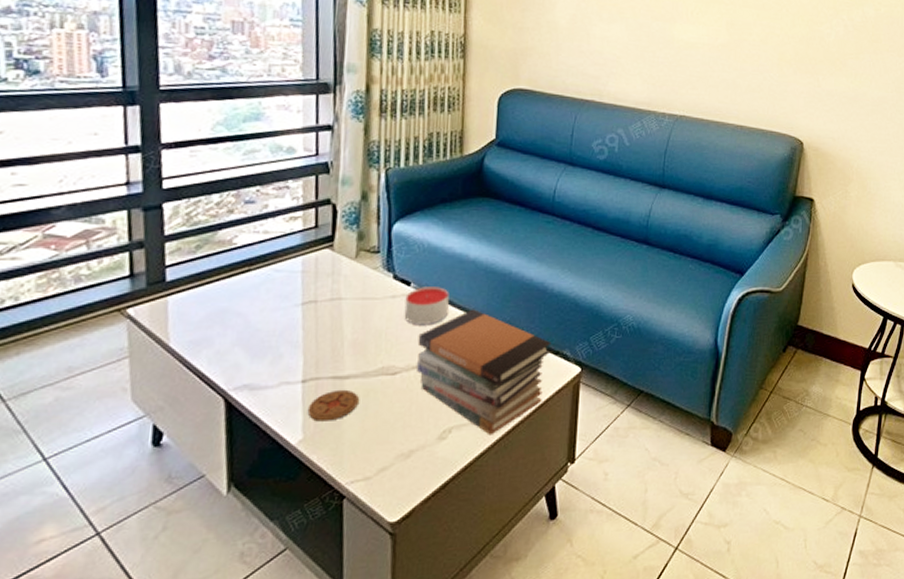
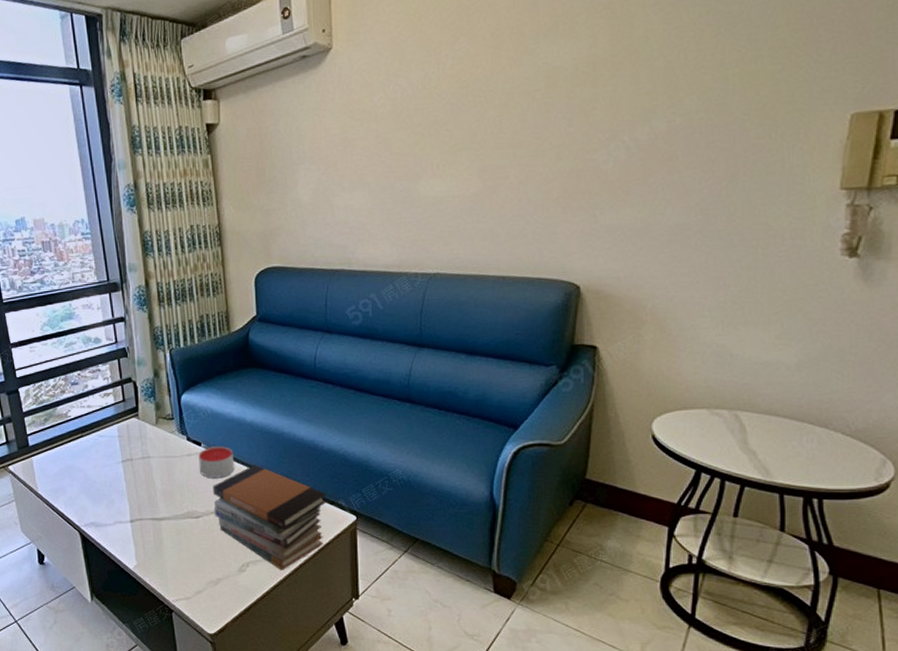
coaster: present [307,389,359,422] -> none [137,528,173,552]

